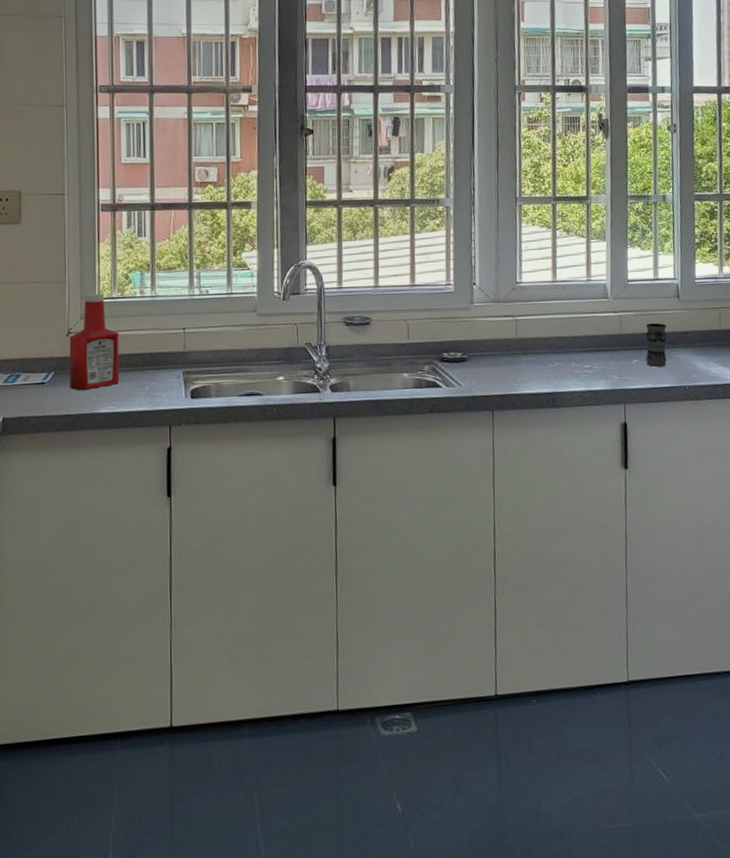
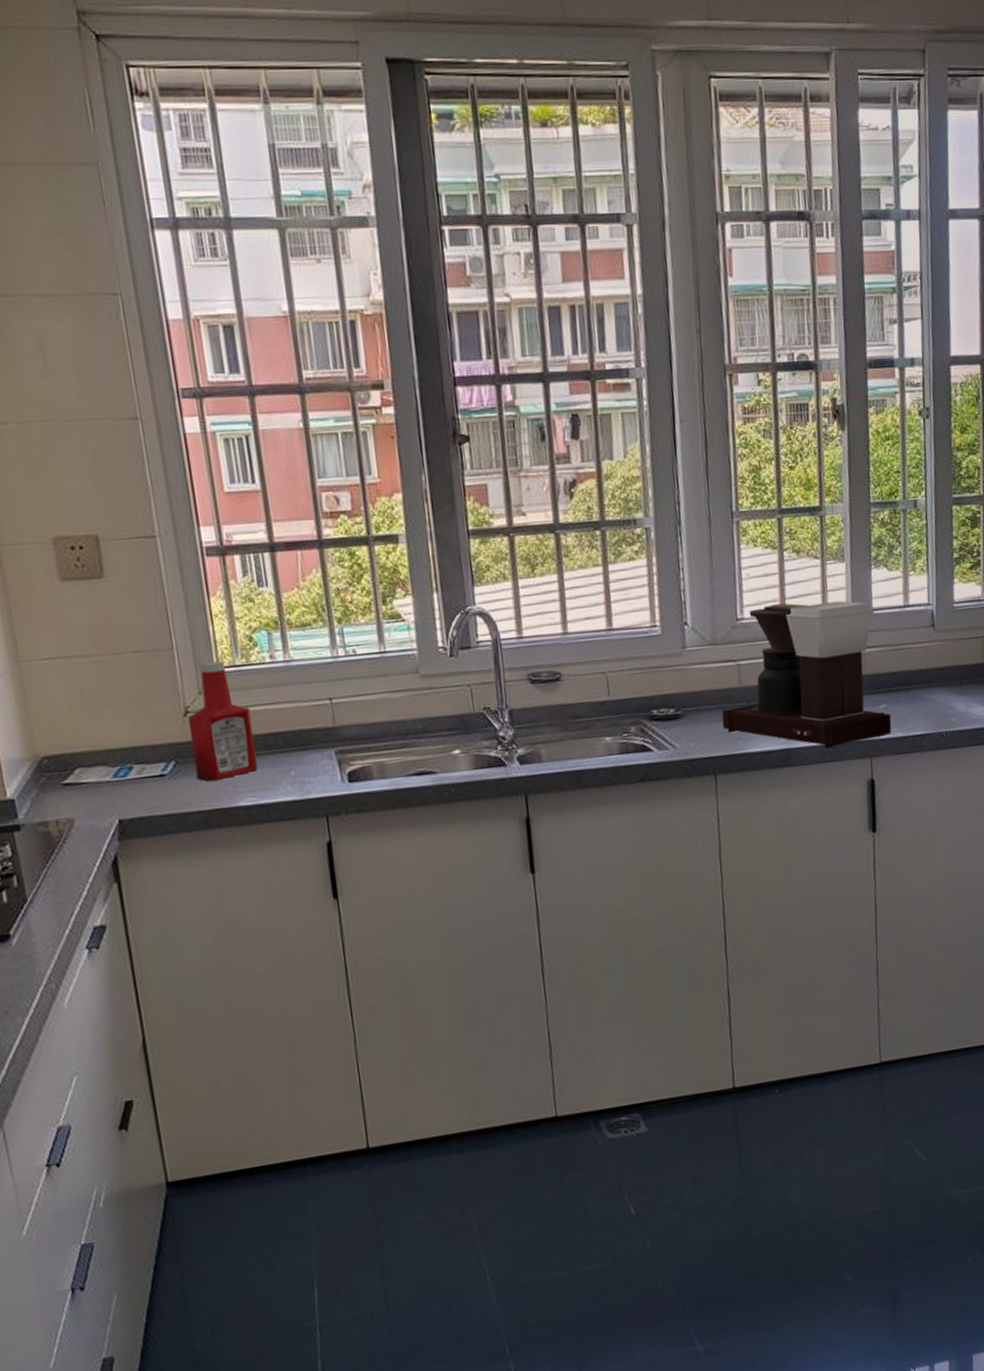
coffee maker: none [500,271,643,394] -> present [721,601,892,748]
jar: present [645,323,667,367] -> none [894,659,921,712]

